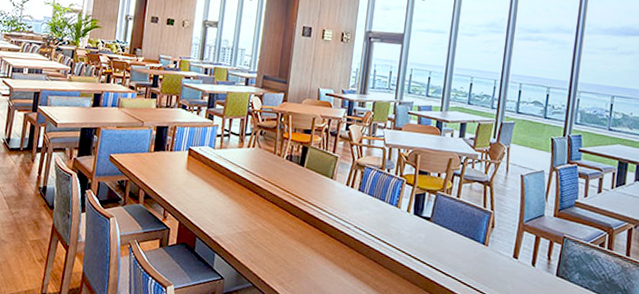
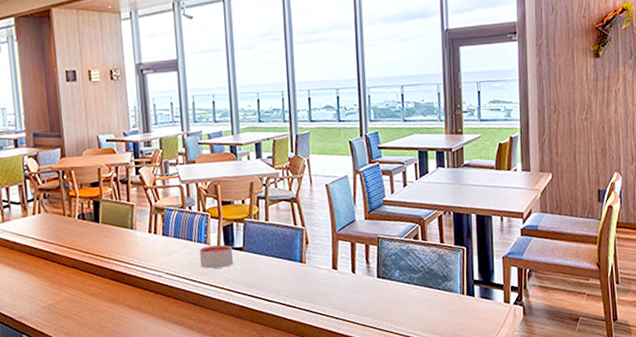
candle: none [387,209,421,233] -> present [199,245,234,269]

